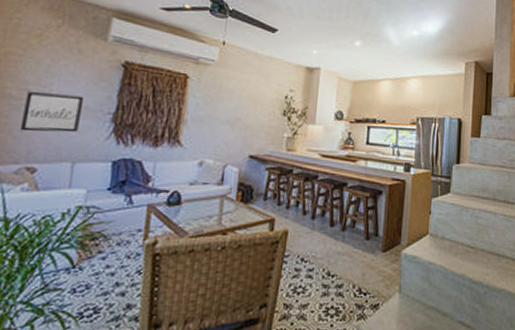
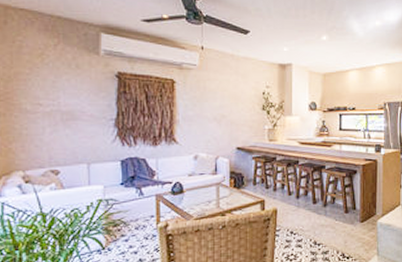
wall art: present [21,92,85,133] -> none [40,106,89,140]

